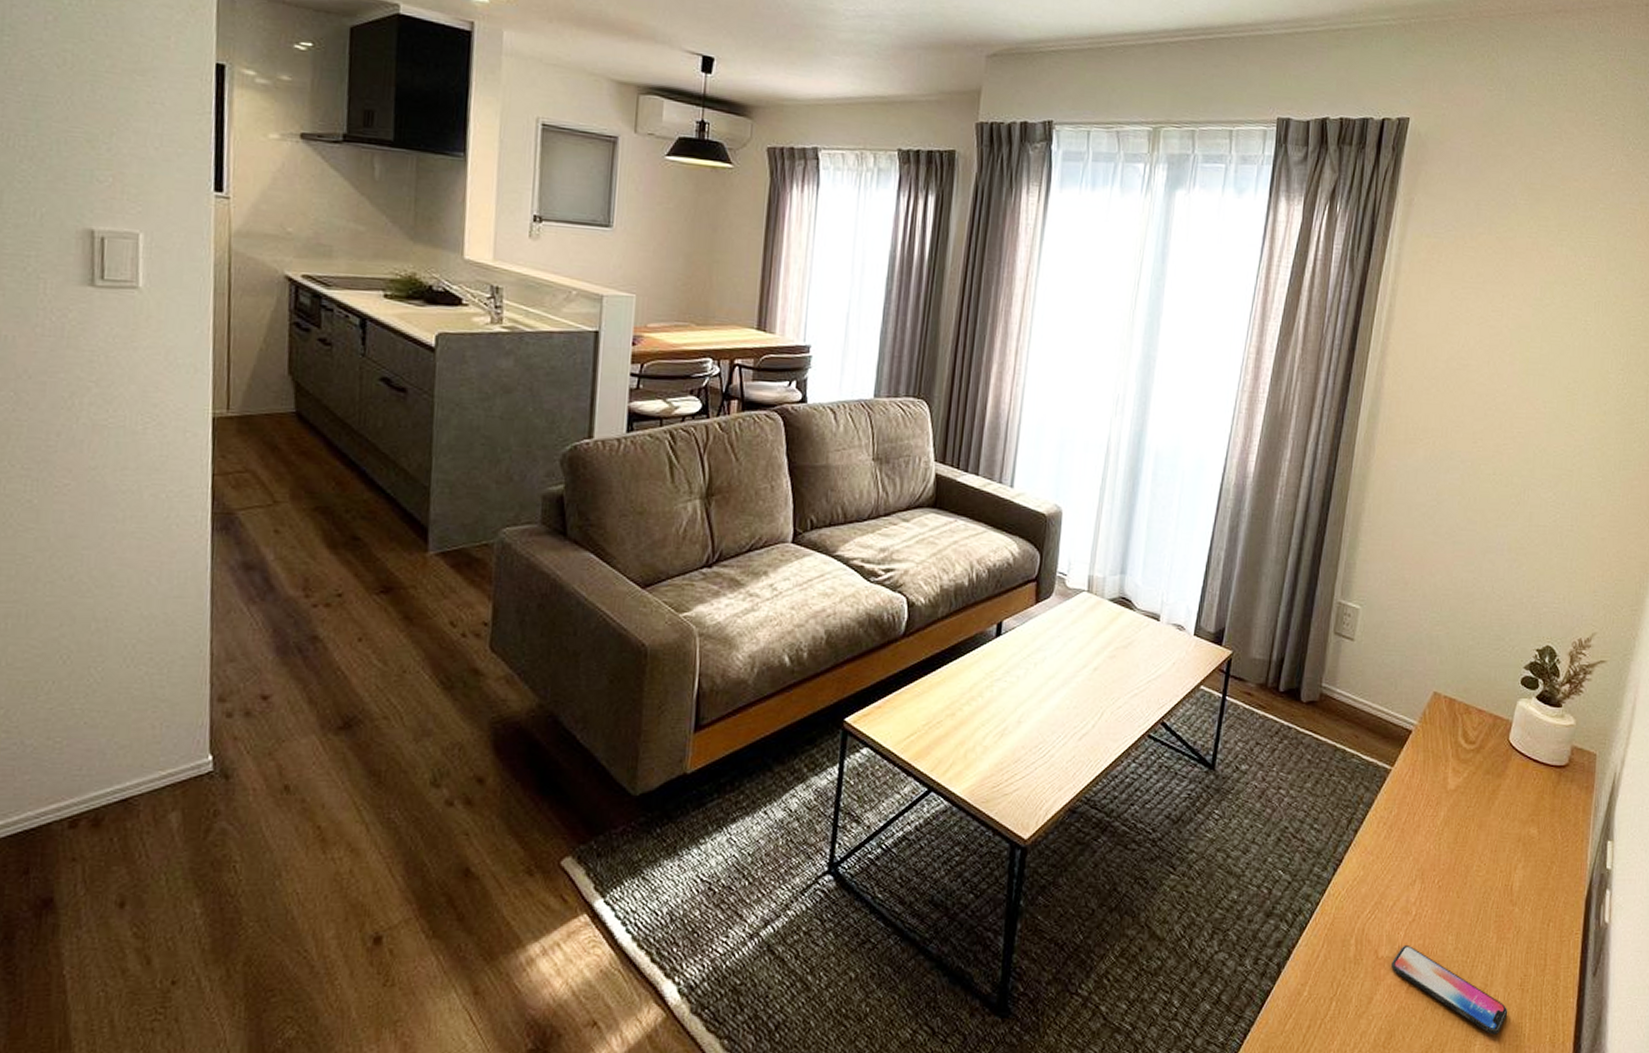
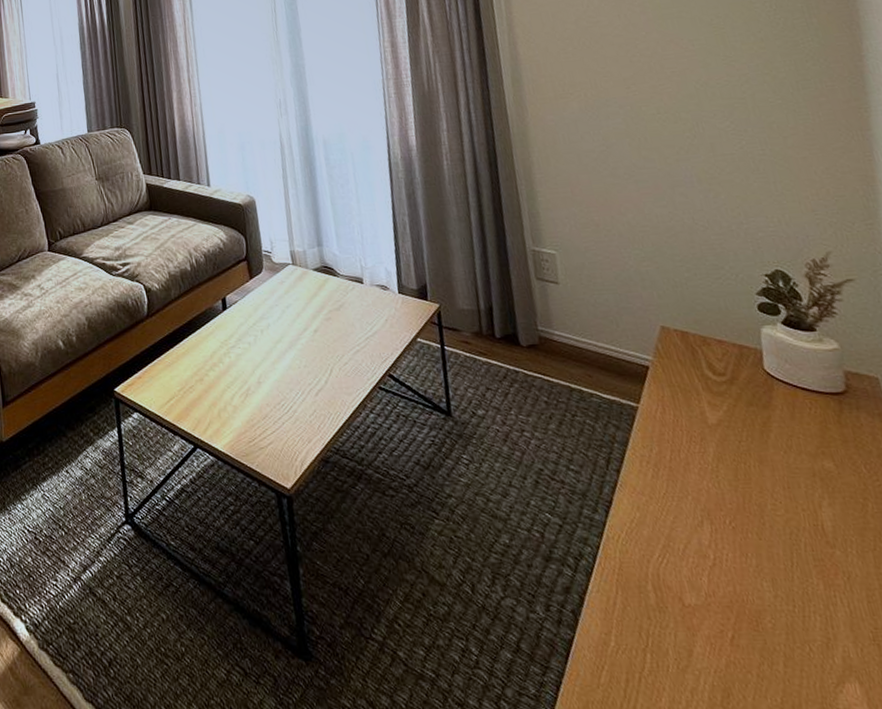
smartphone: present [1391,946,1508,1035] -> none [702,593,869,698]

